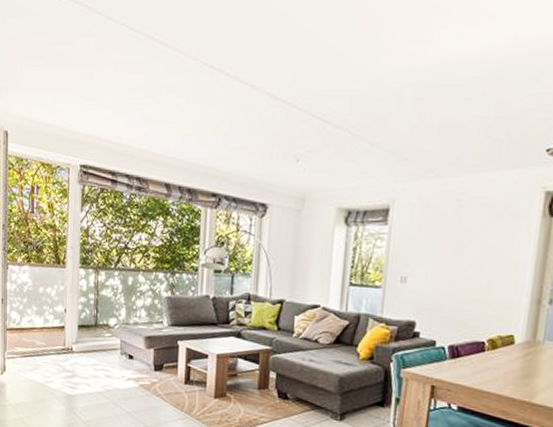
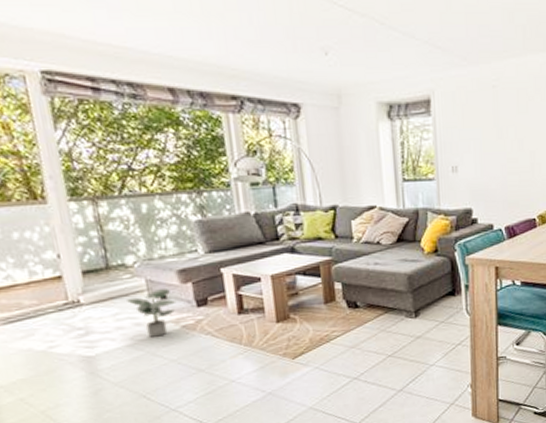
potted plant: none [104,349,140,390] -> present [127,287,177,337]

